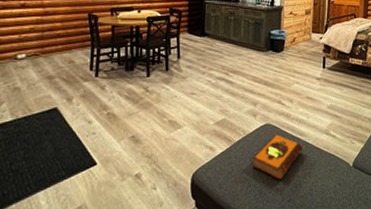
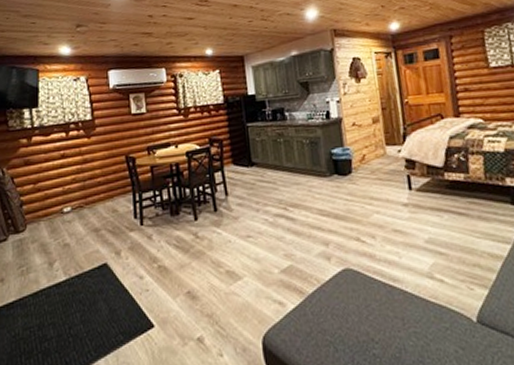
hardback book: present [252,134,303,180] -> none [334,282,400,343]

